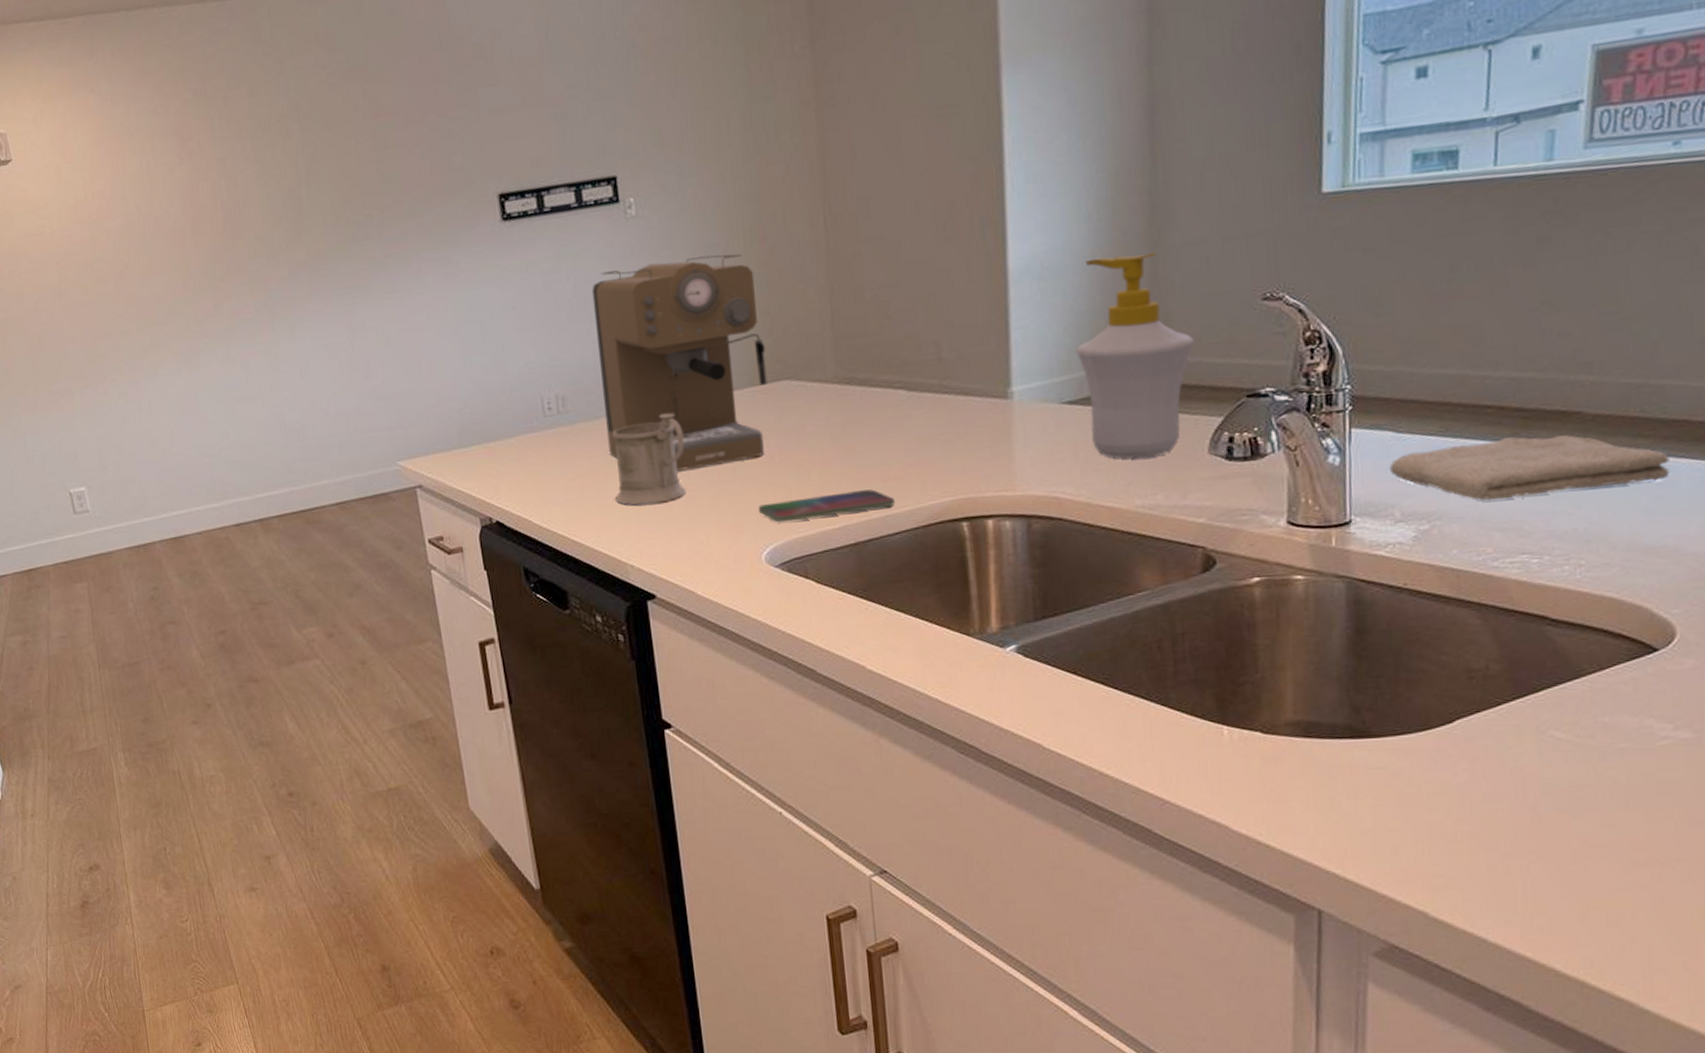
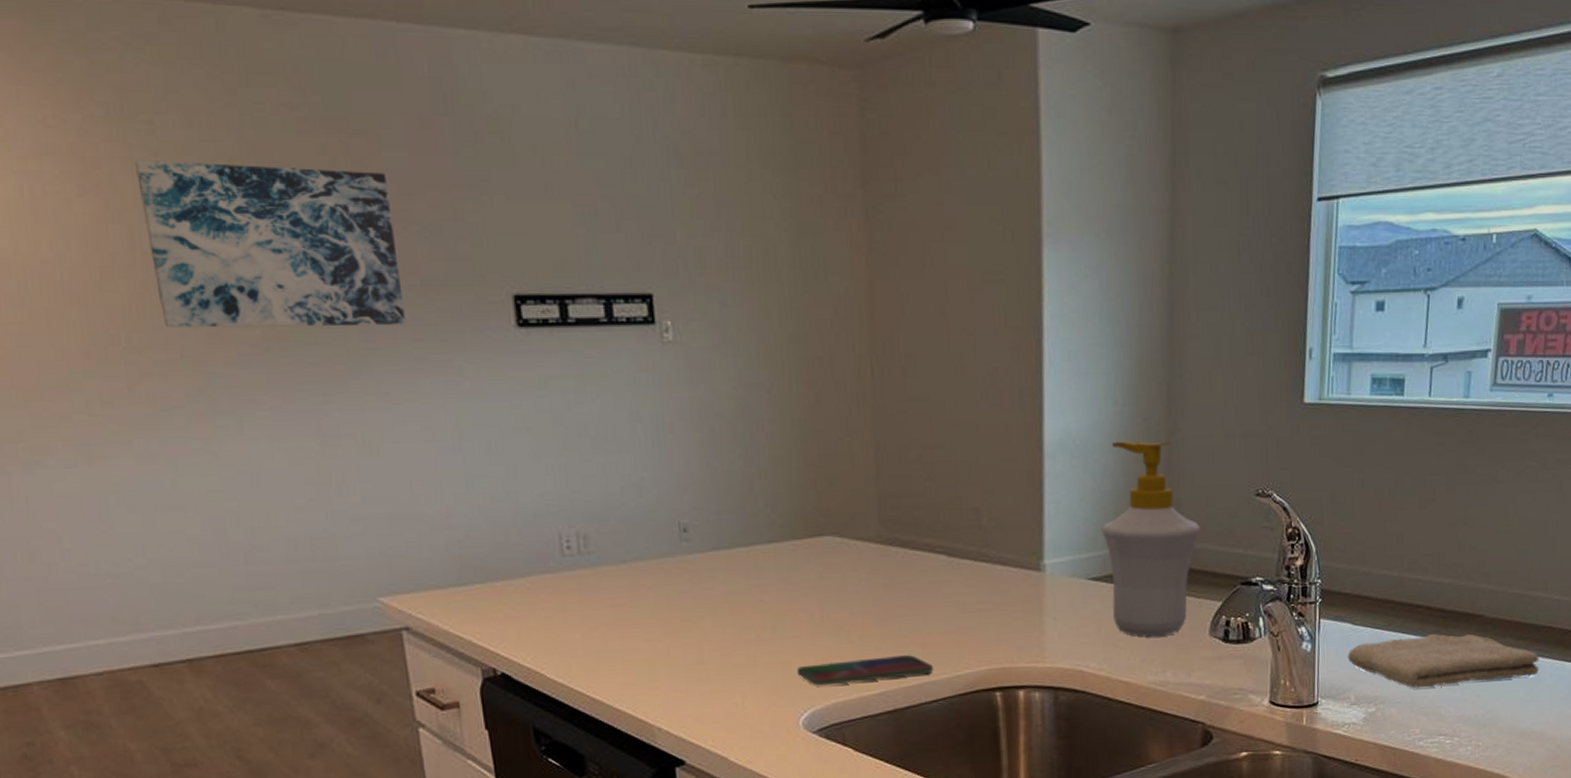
wall art: none [215,107,413,258] -> present [135,160,406,329]
coffee maker: present [591,253,768,471] -> none [621,394,810,626]
mug: present [612,413,686,505] -> none [640,562,721,662]

